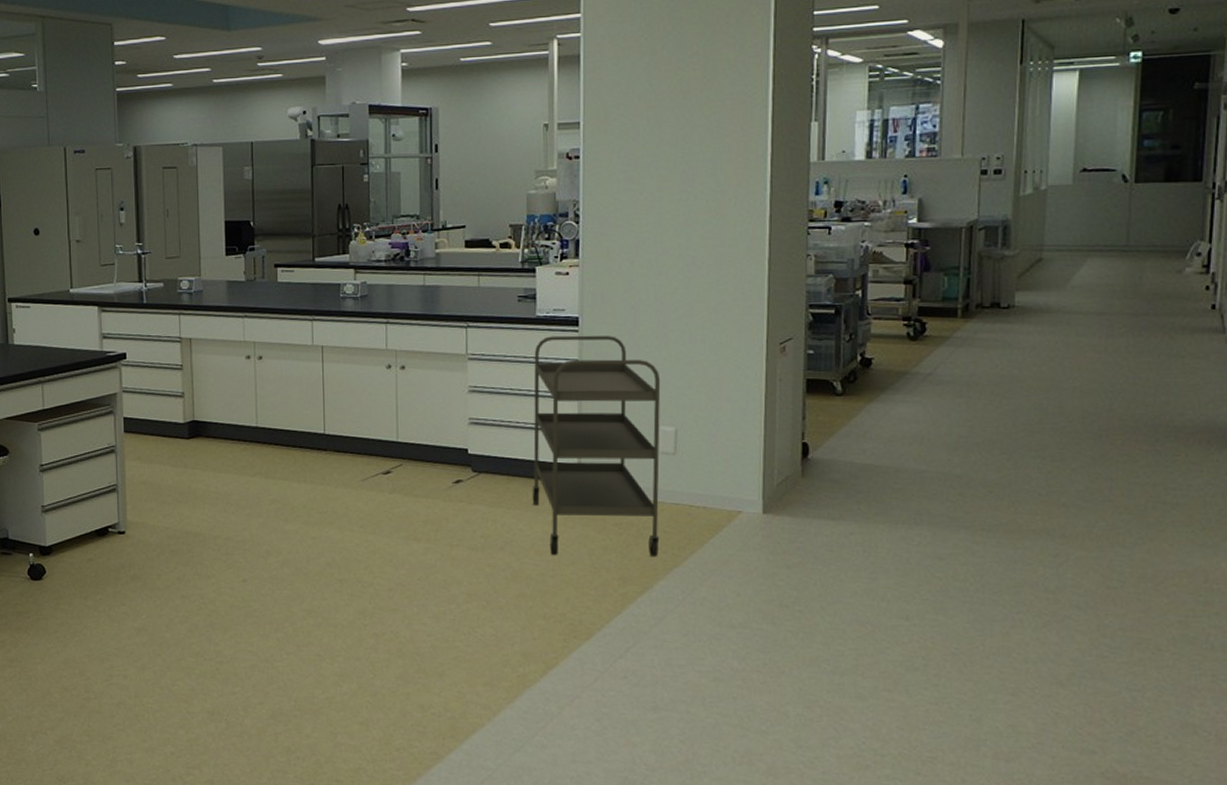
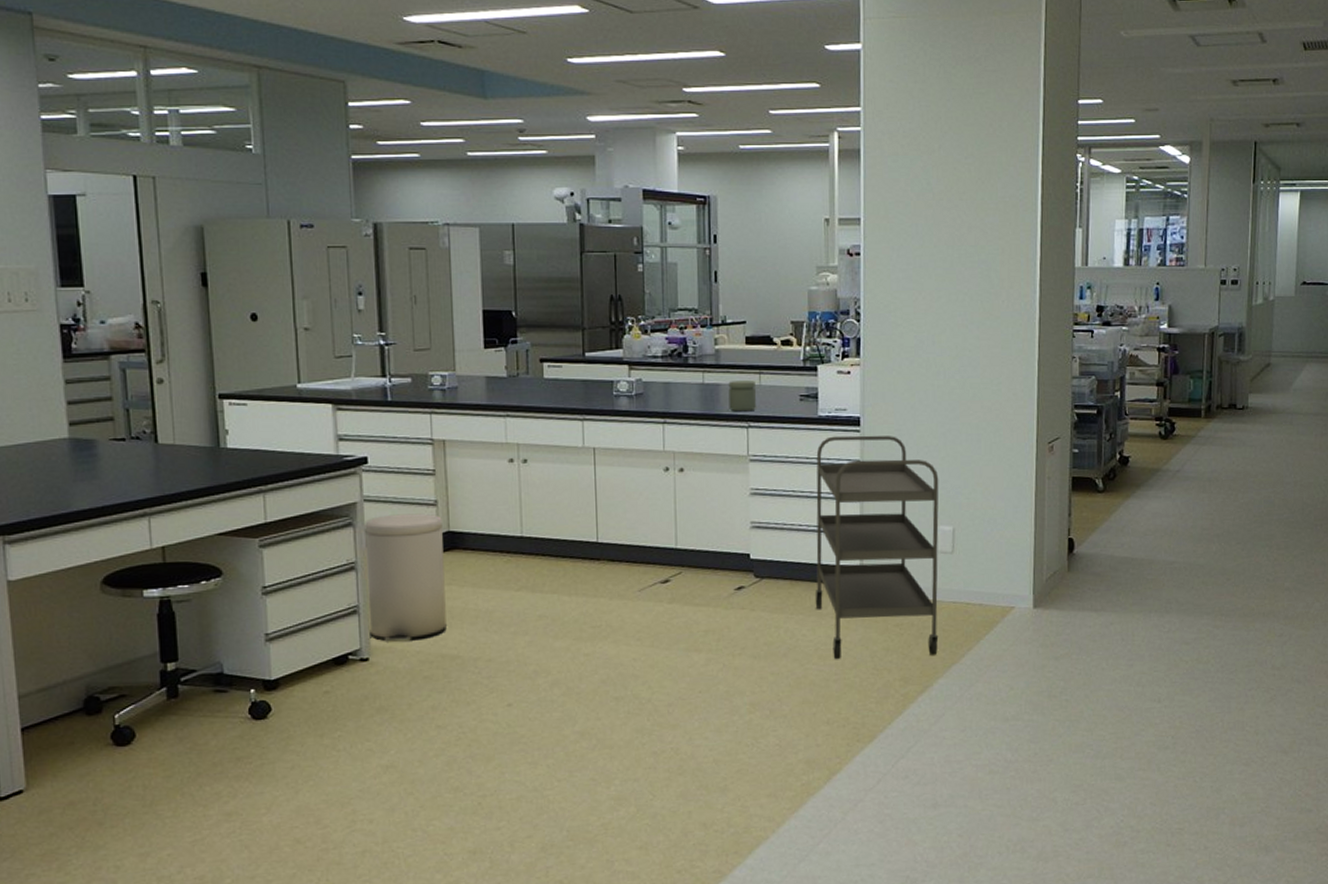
pedal bin: none [122,404,191,518] -> present [363,513,447,642]
jar: none [448,282,475,312] -> present [728,380,756,412]

